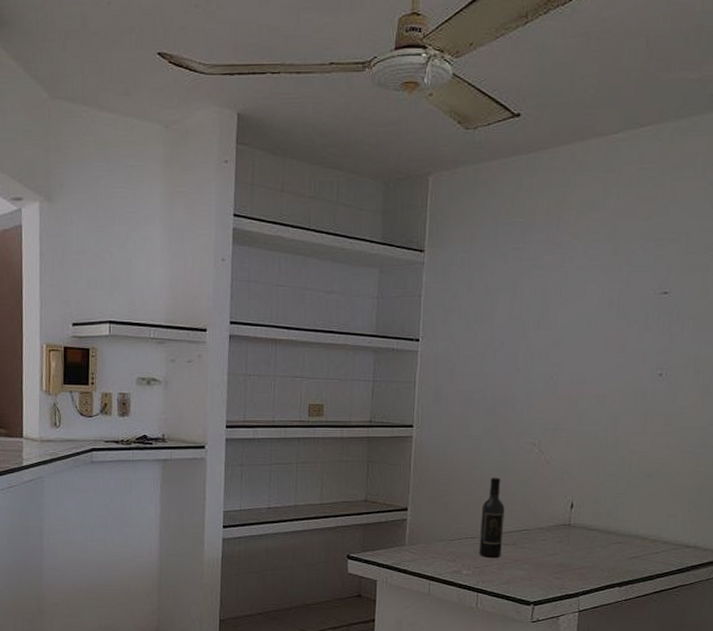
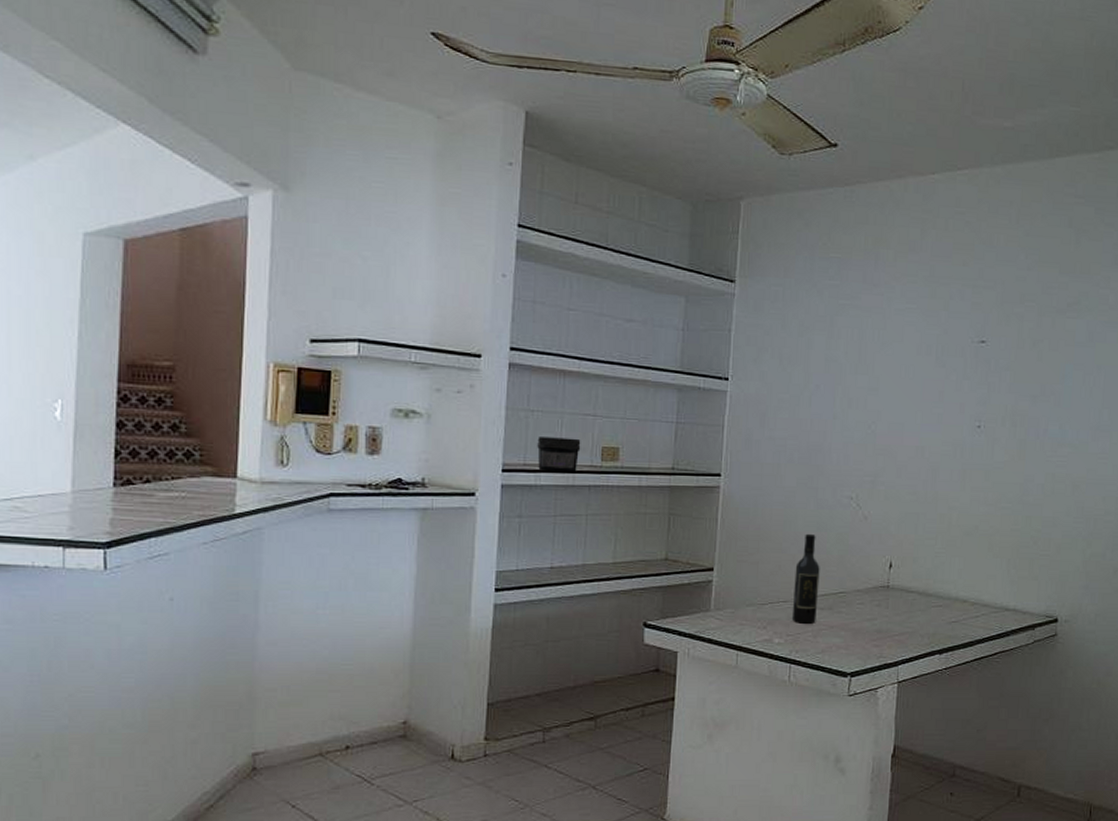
jar: none [254,397,291,428] -> present [537,437,581,473]

